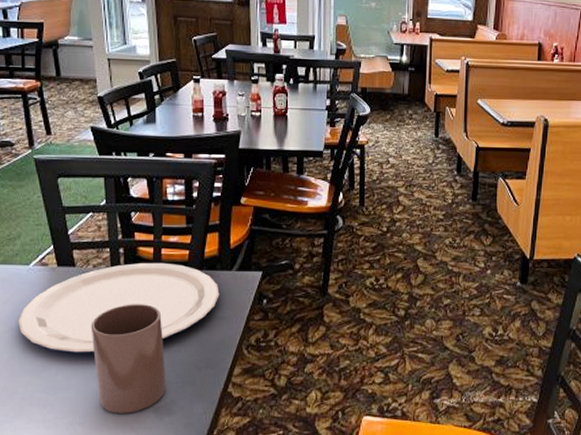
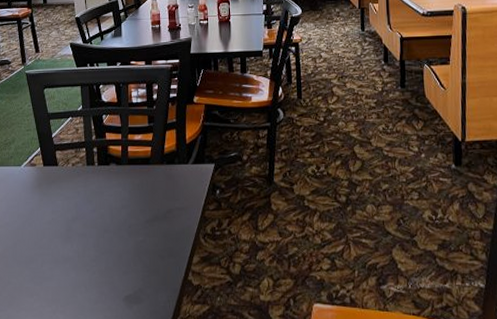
plate: present [18,262,220,353] -> none [12,159,178,245]
cup: present [91,304,167,413] -> none [70,198,135,302]

